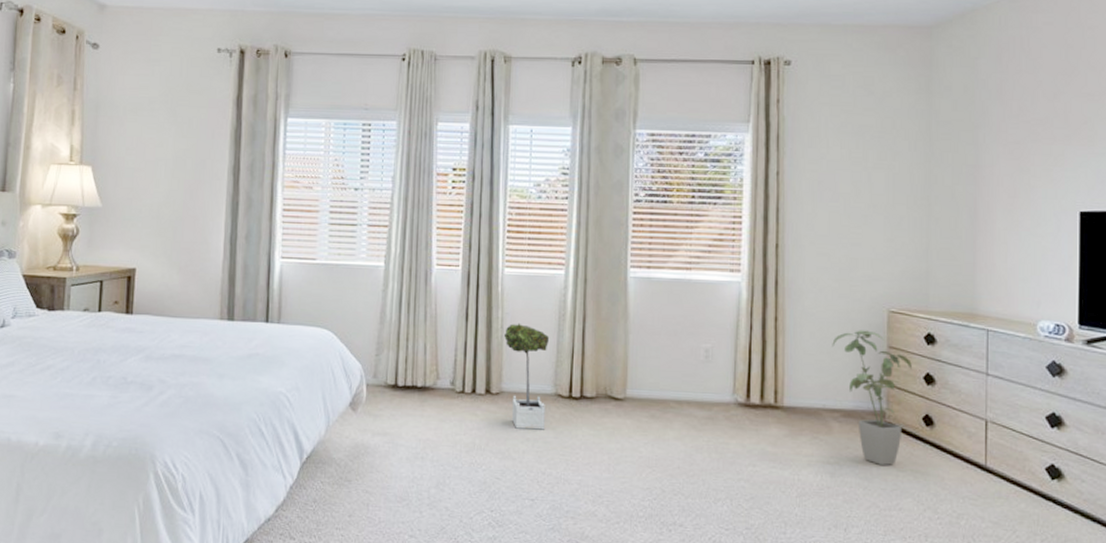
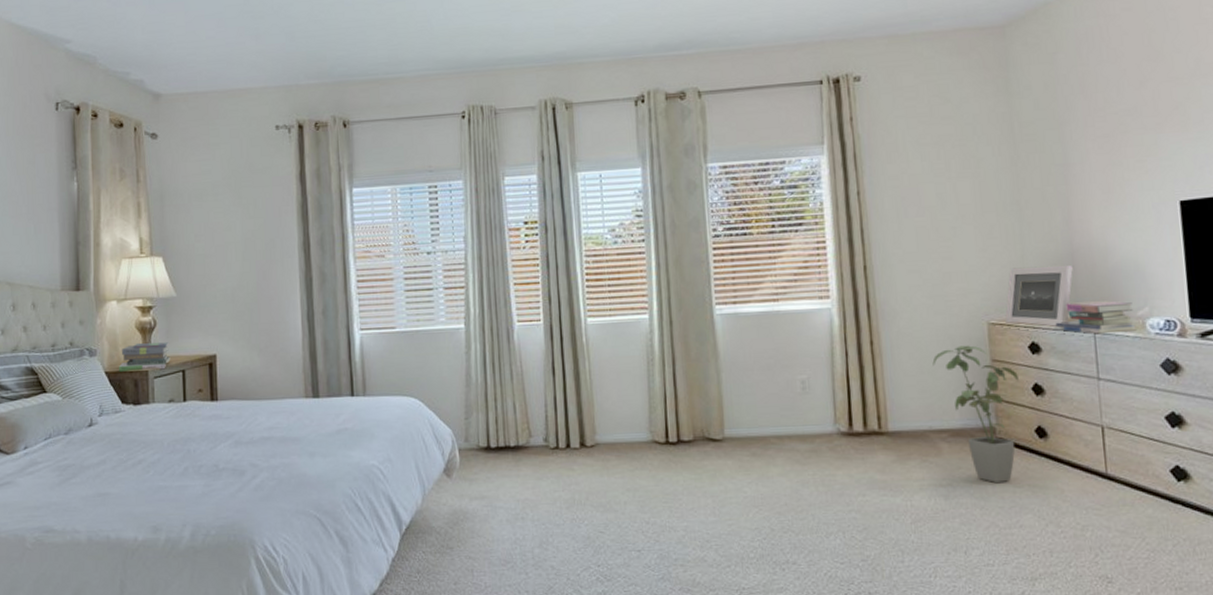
books: none [36,250,91,278] -> present [118,342,171,372]
potted tree: present [504,323,549,430] -> none [594,372,644,480]
picture frame: none [905,260,973,320] -> present [1005,264,1073,327]
books: none [952,299,1027,333] -> present [1055,300,1136,334]

